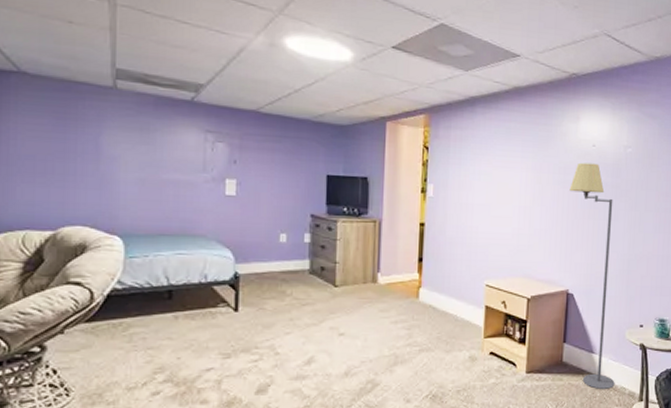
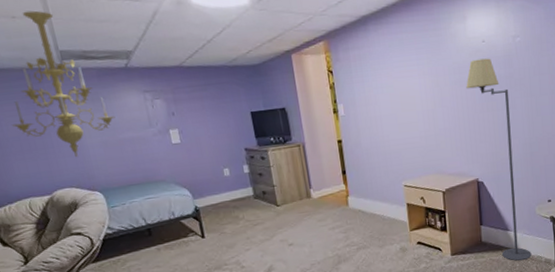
chandelier: none [31,18,164,192] -> present [12,10,115,158]

